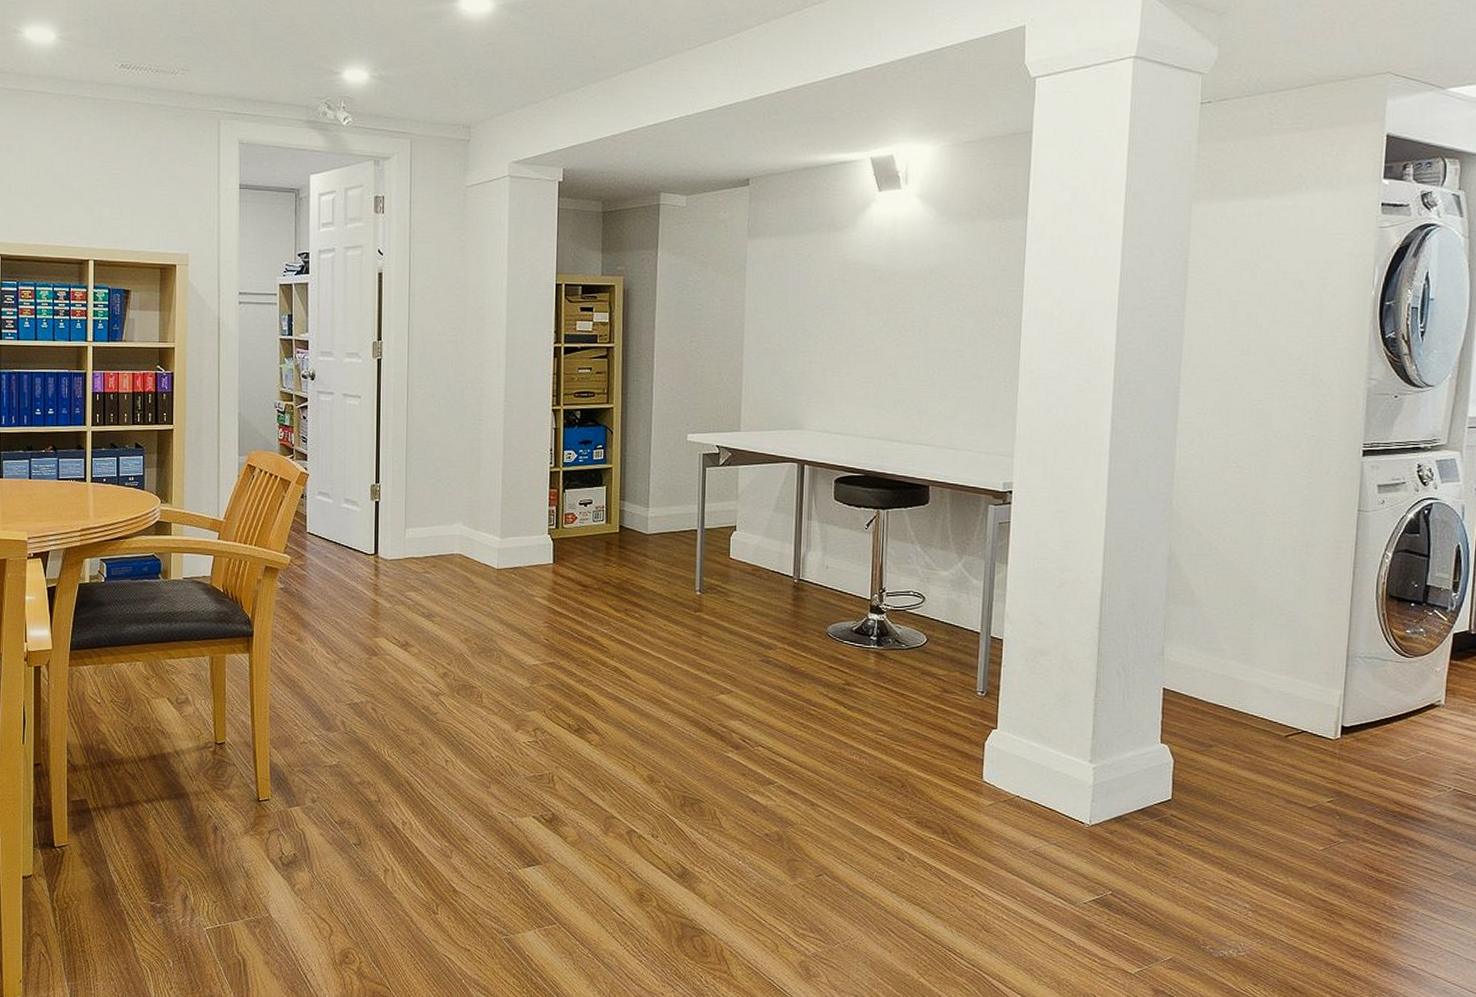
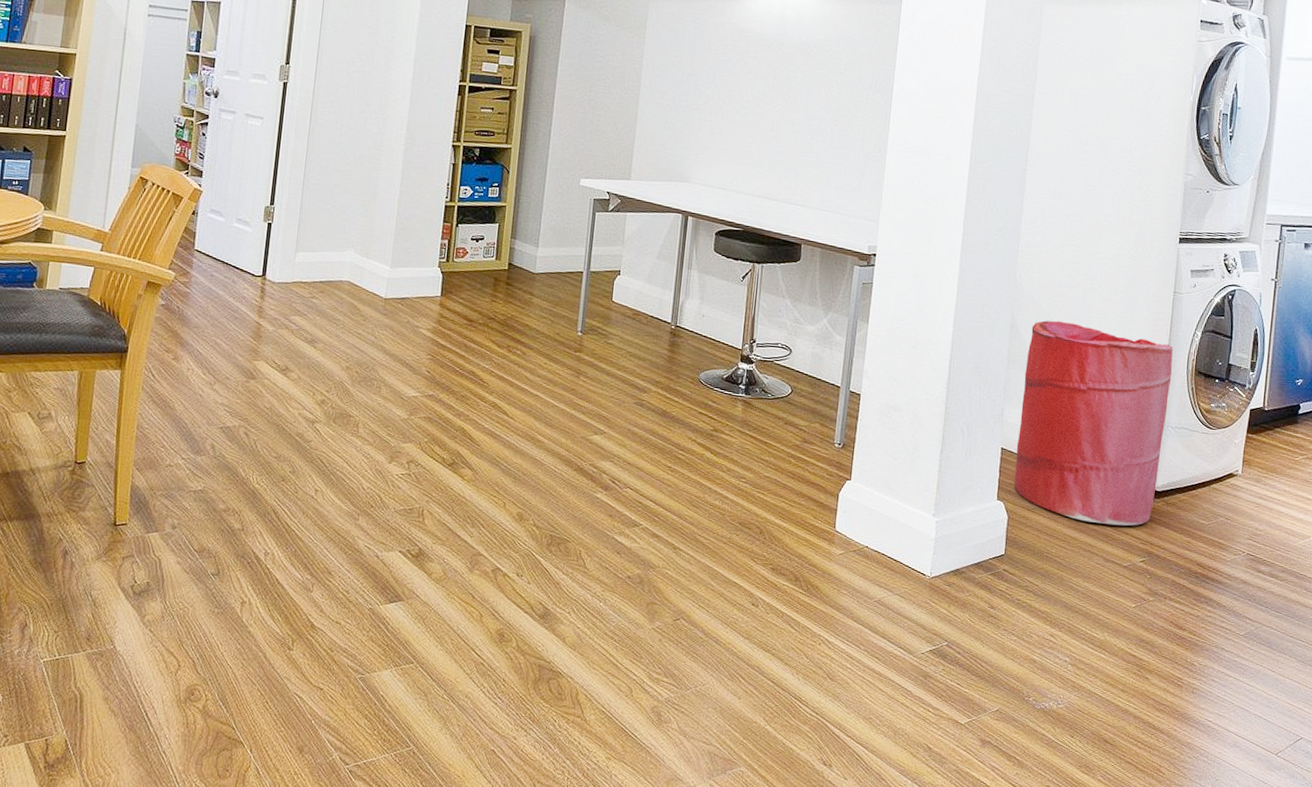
laundry hamper: none [1179,549,1360,765] -> present [1013,320,1174,526]

